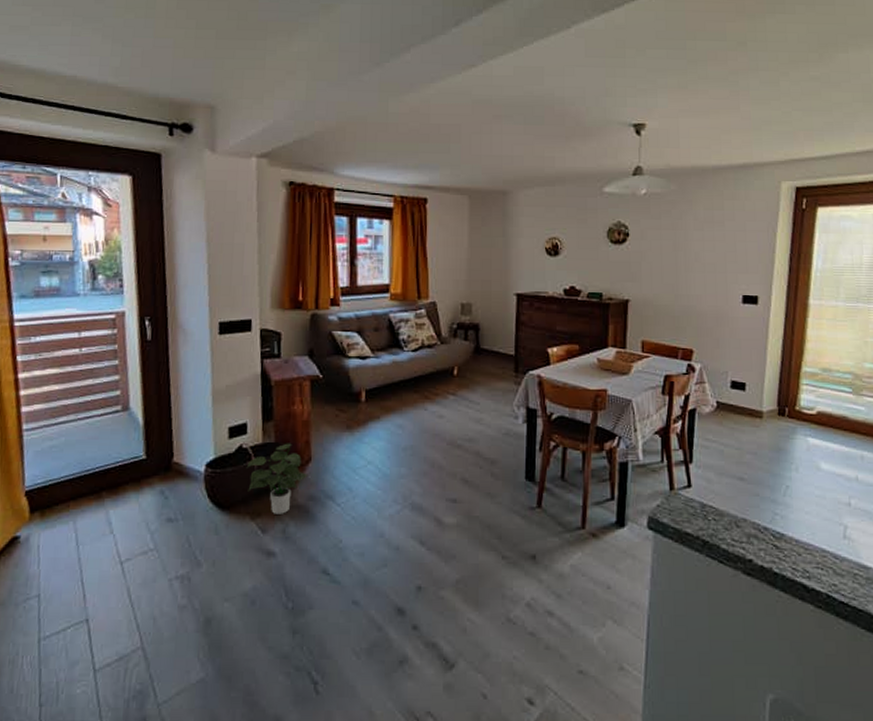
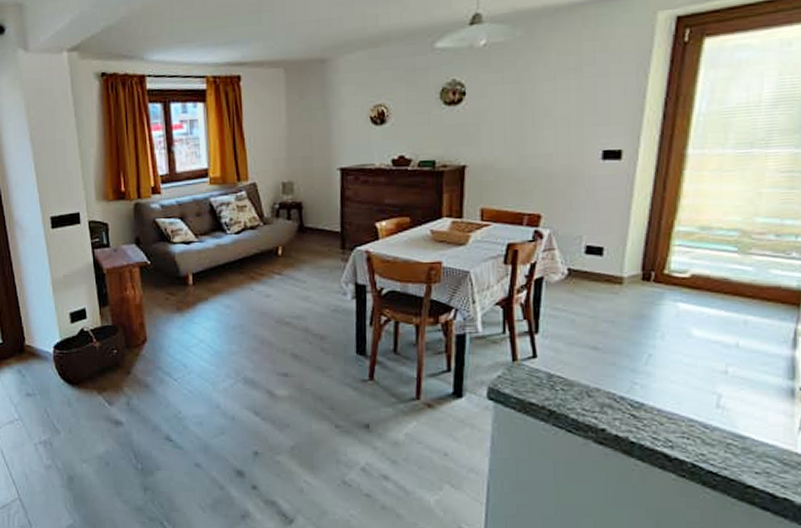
potted plant: present [246,443,308,514] -> none [89,325,145,389]

